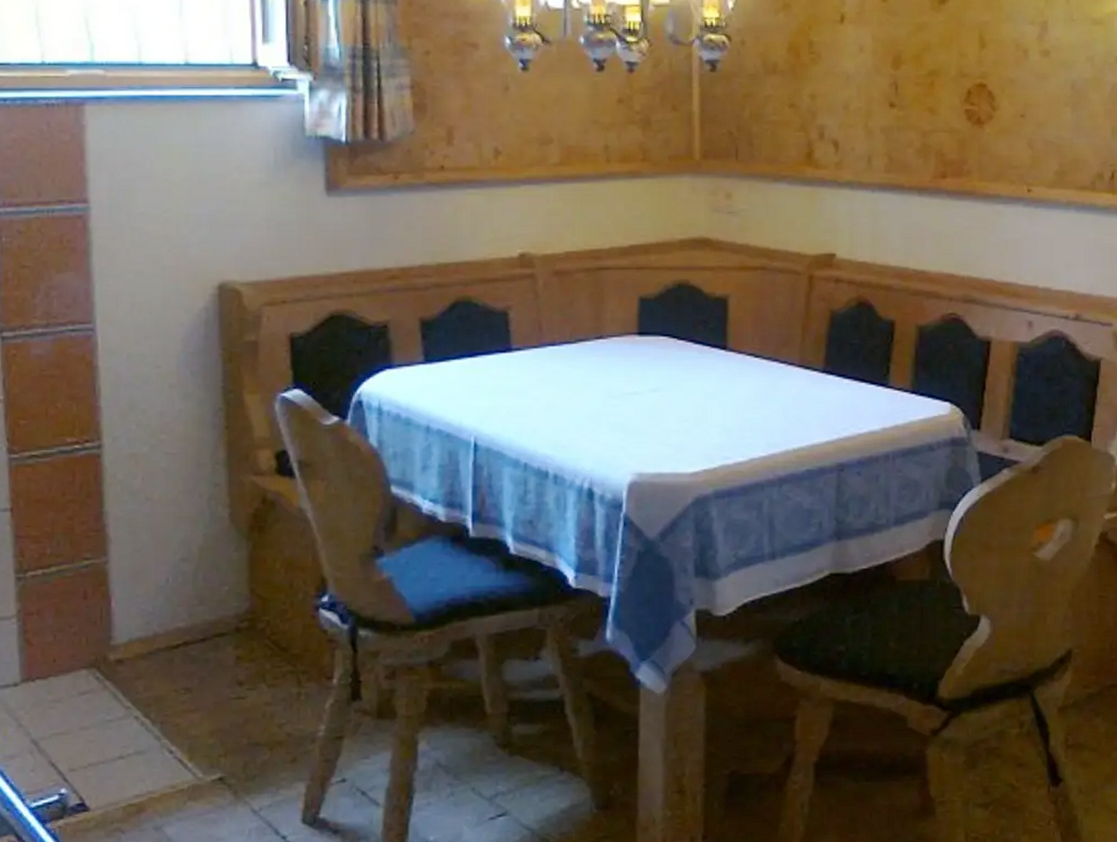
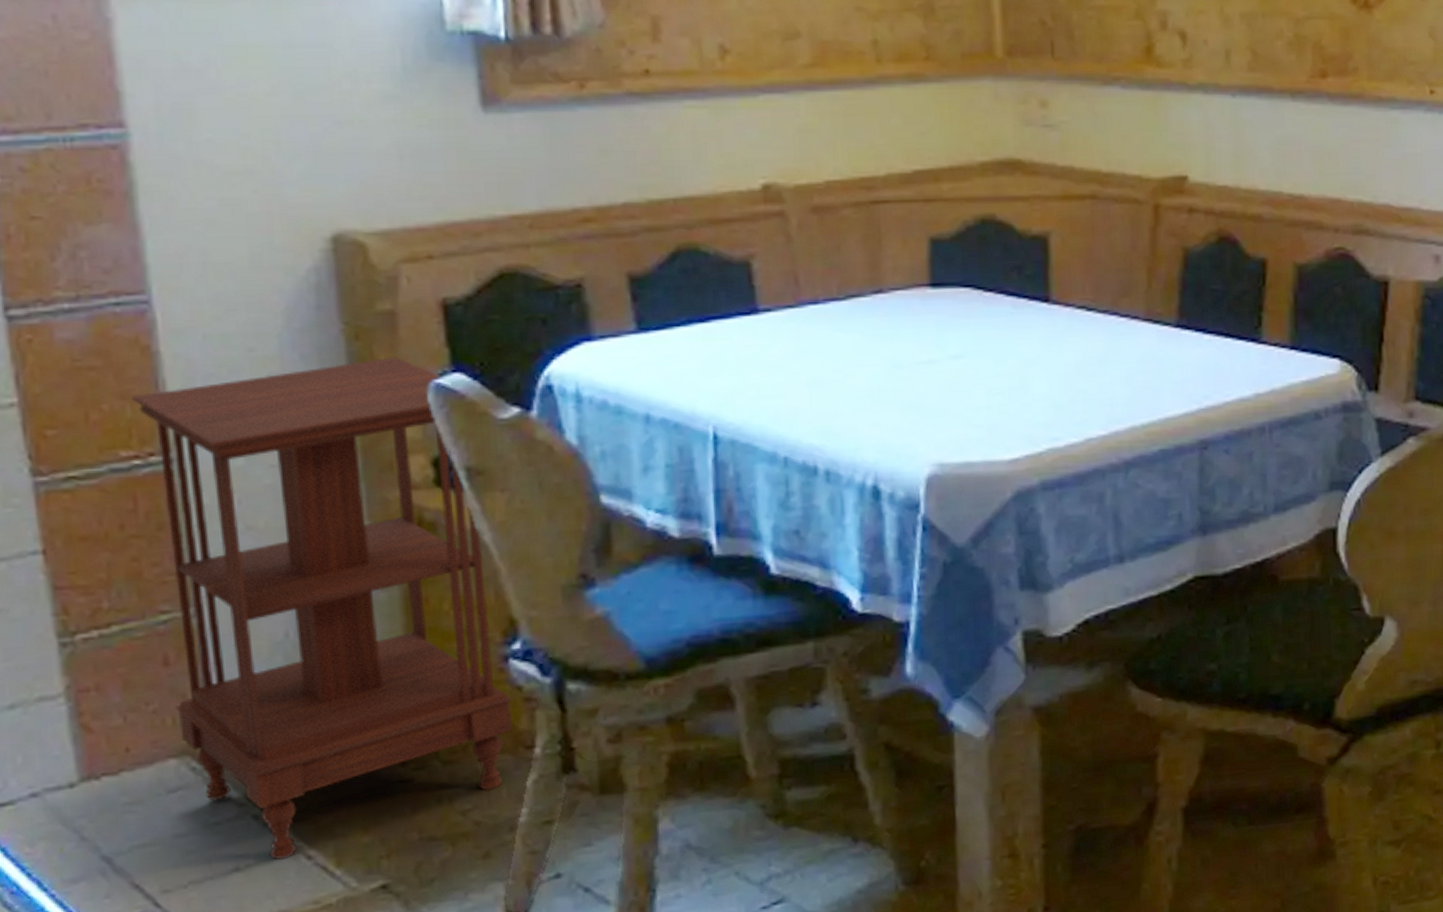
side table: none [77,375,319,752] -> present [131,357,513,860]

